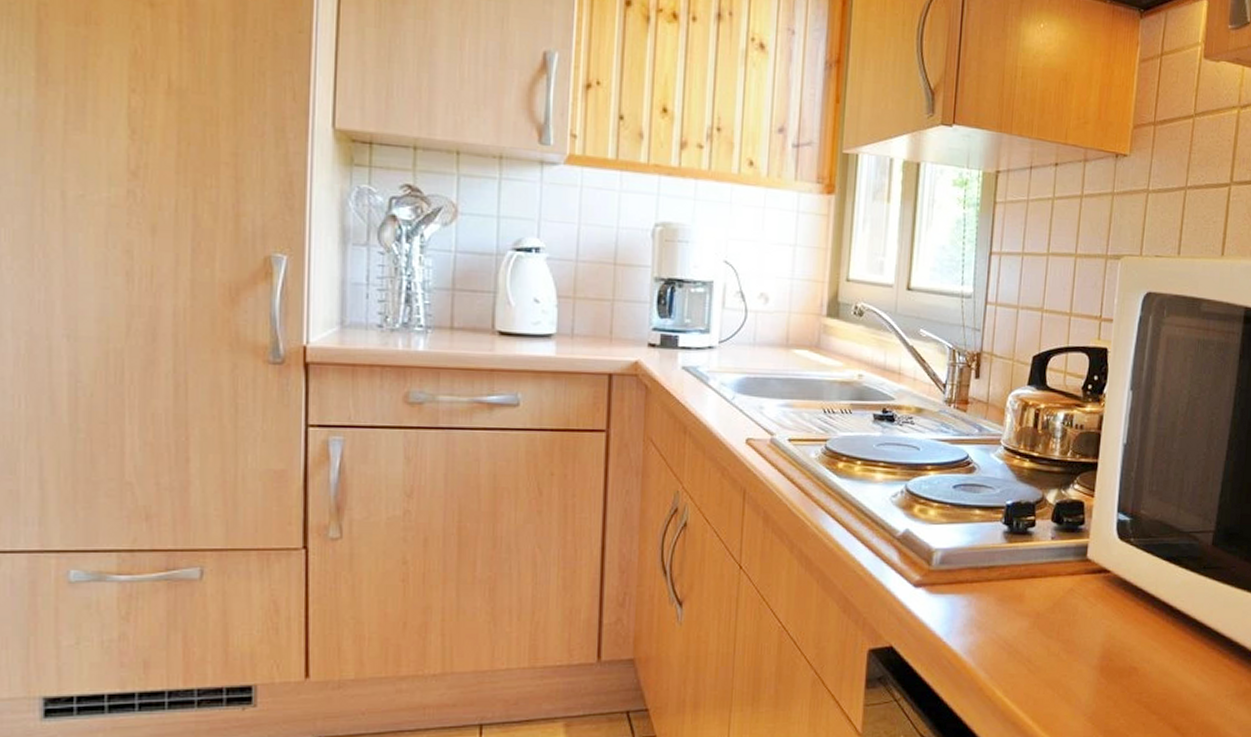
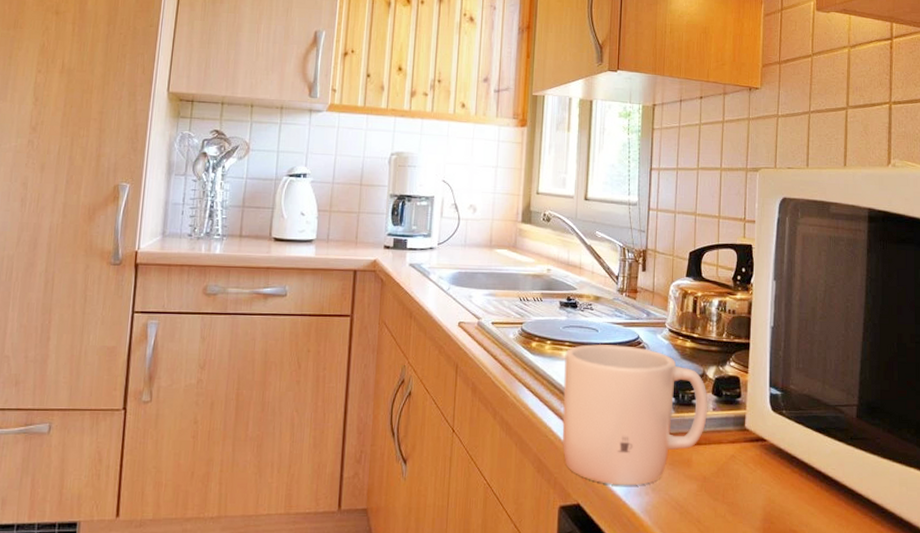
mug: none [873,465,1047,625] -> present [562,344,708,486]

